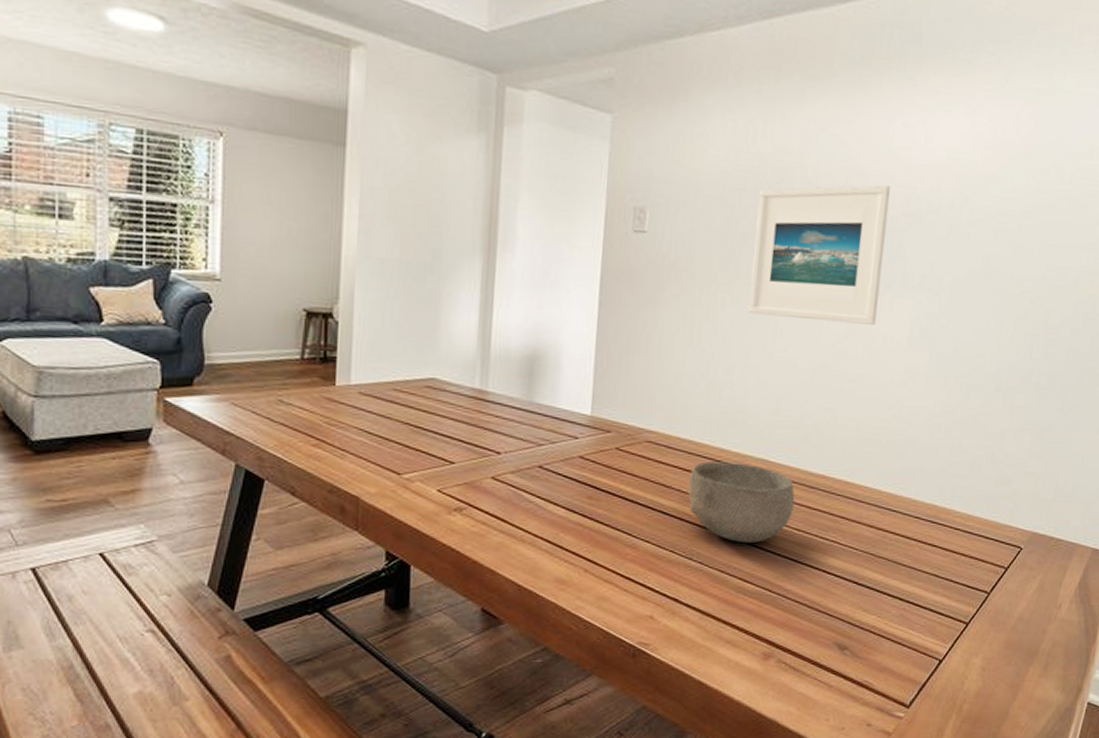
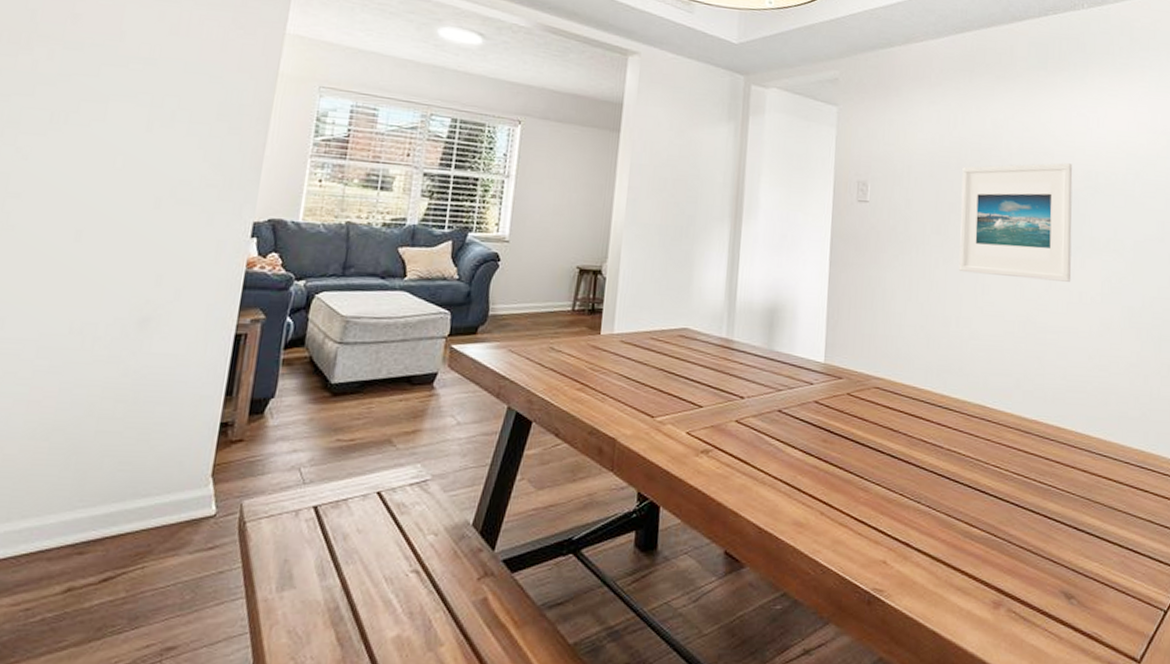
bowl: present [688,461,795,544] -> none [913,407,1012,488]

